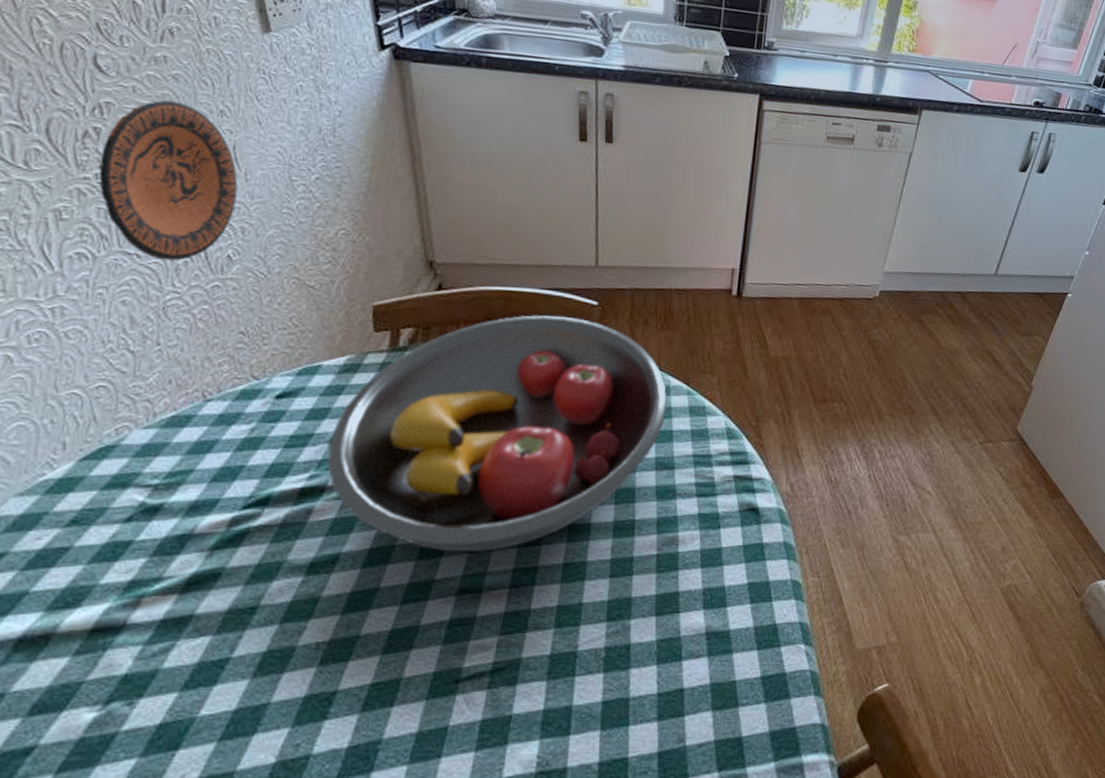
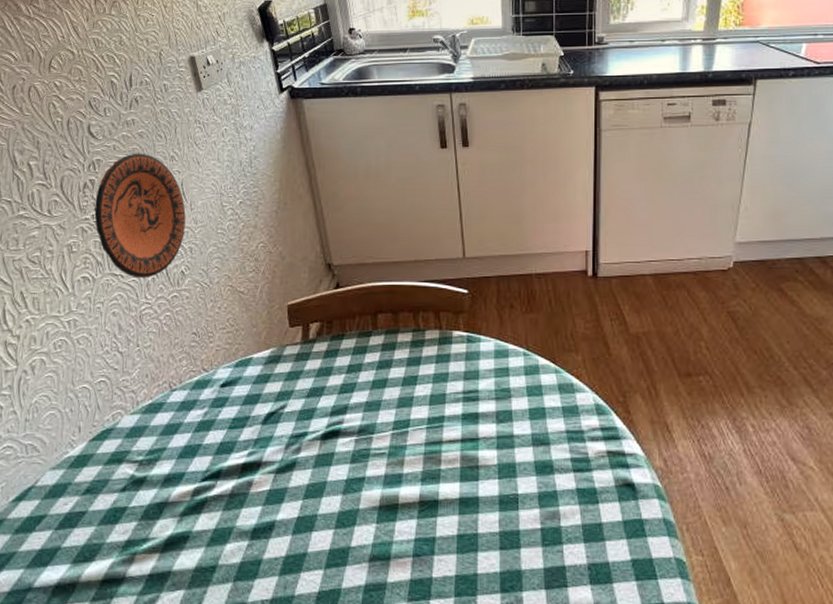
fruit bowl: present [327,315,668,552] -> none [261,304,537,522]

